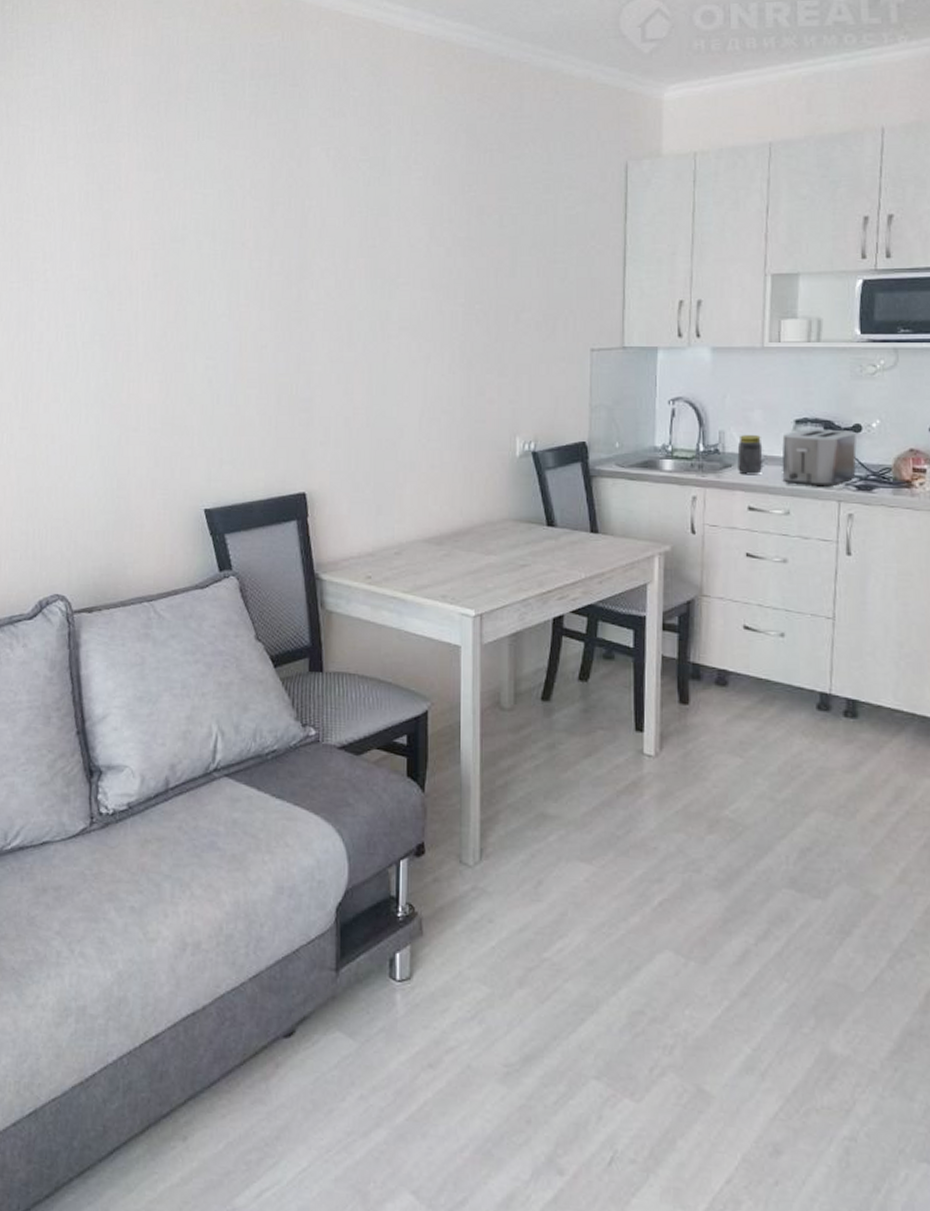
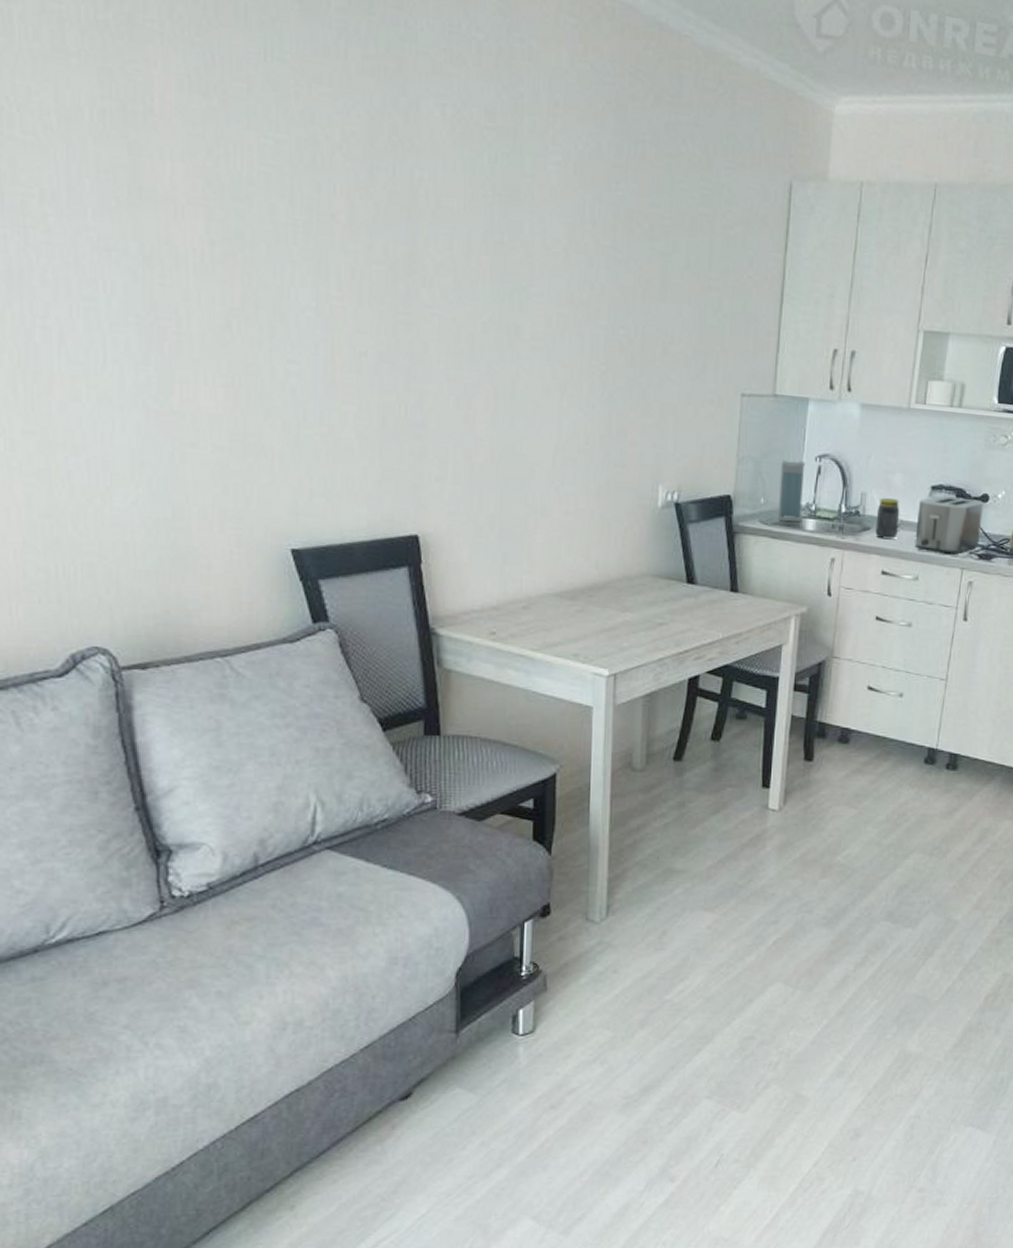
soap dispenser: none [634,405,659,464] -> present [778,460,806,523]

